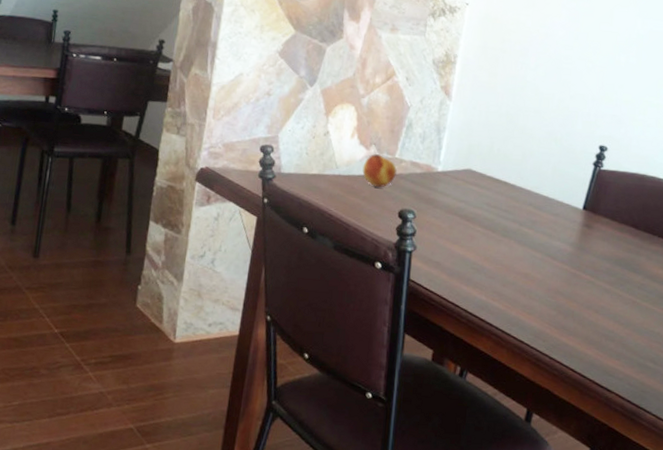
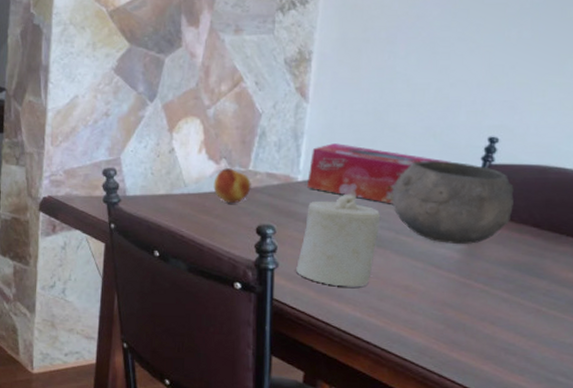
candle: none [432,187,508,273] -> present [296,195,381,287]
tissue box: none [446,139,569,199] -> present [307,143,452,204]
bowl: none [518,161,618,240] -> present [392,161,514,245]

